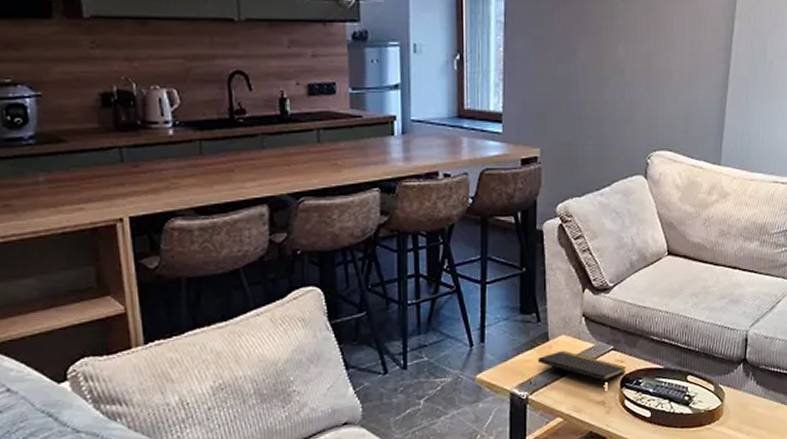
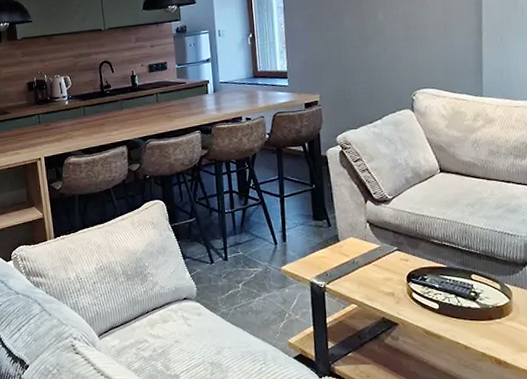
notepad: present [537,350,627,383] -> none [331,249,412,277]

